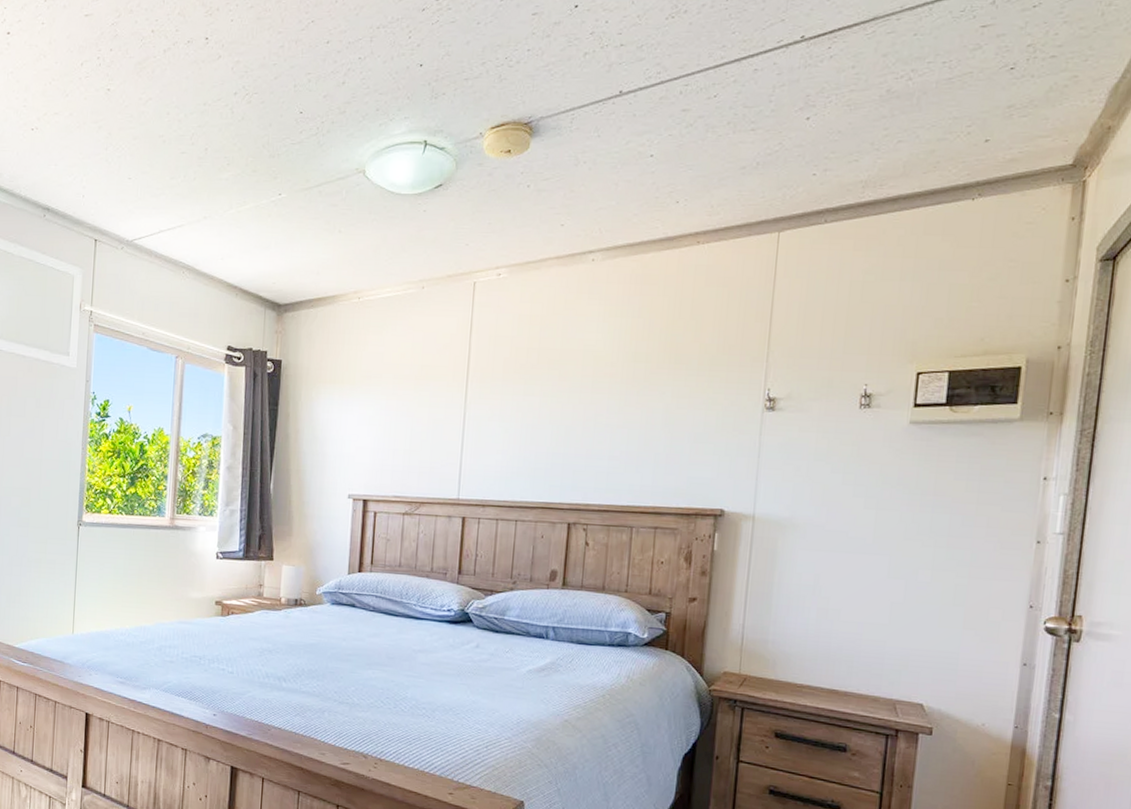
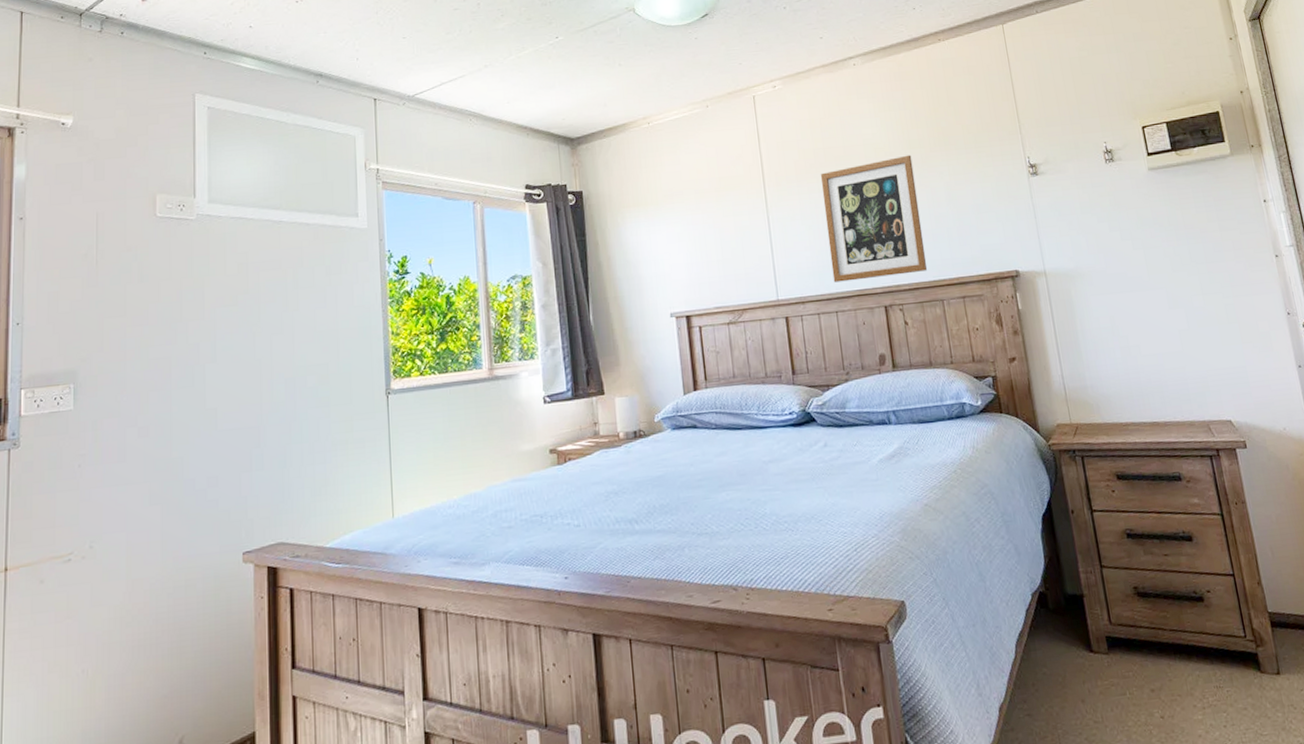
wall art: none [519,368,634,495] -> present [820,155,928,283]

